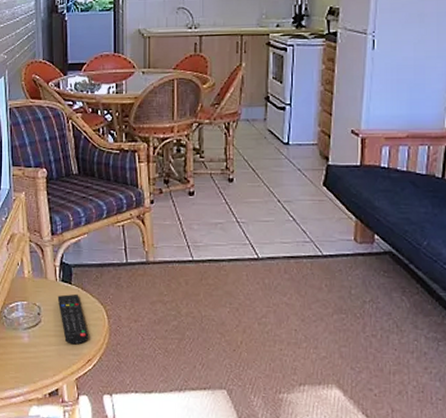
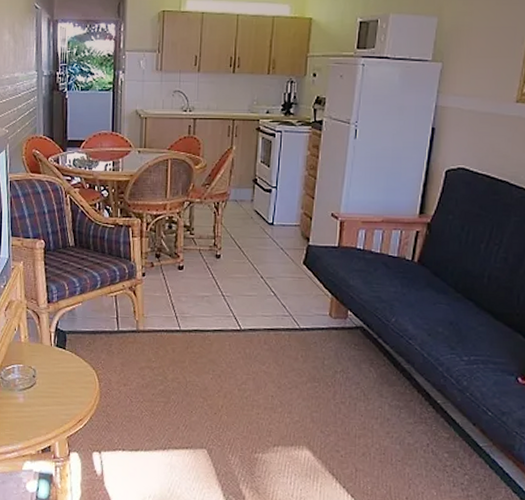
remote control: present [57,293,89,345] -> none [52,358,81,406]

